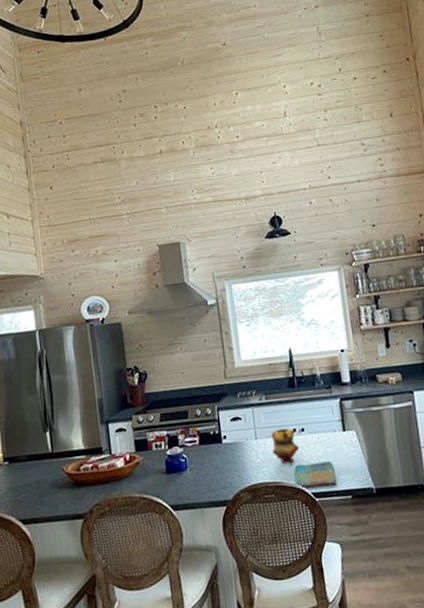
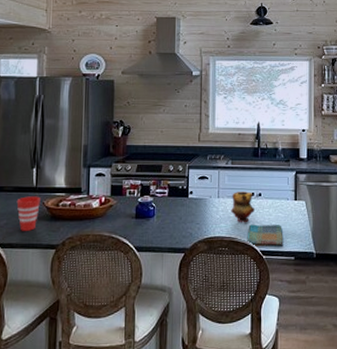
cup: none [33,462,60,503] -> present [16,196,41,231]

